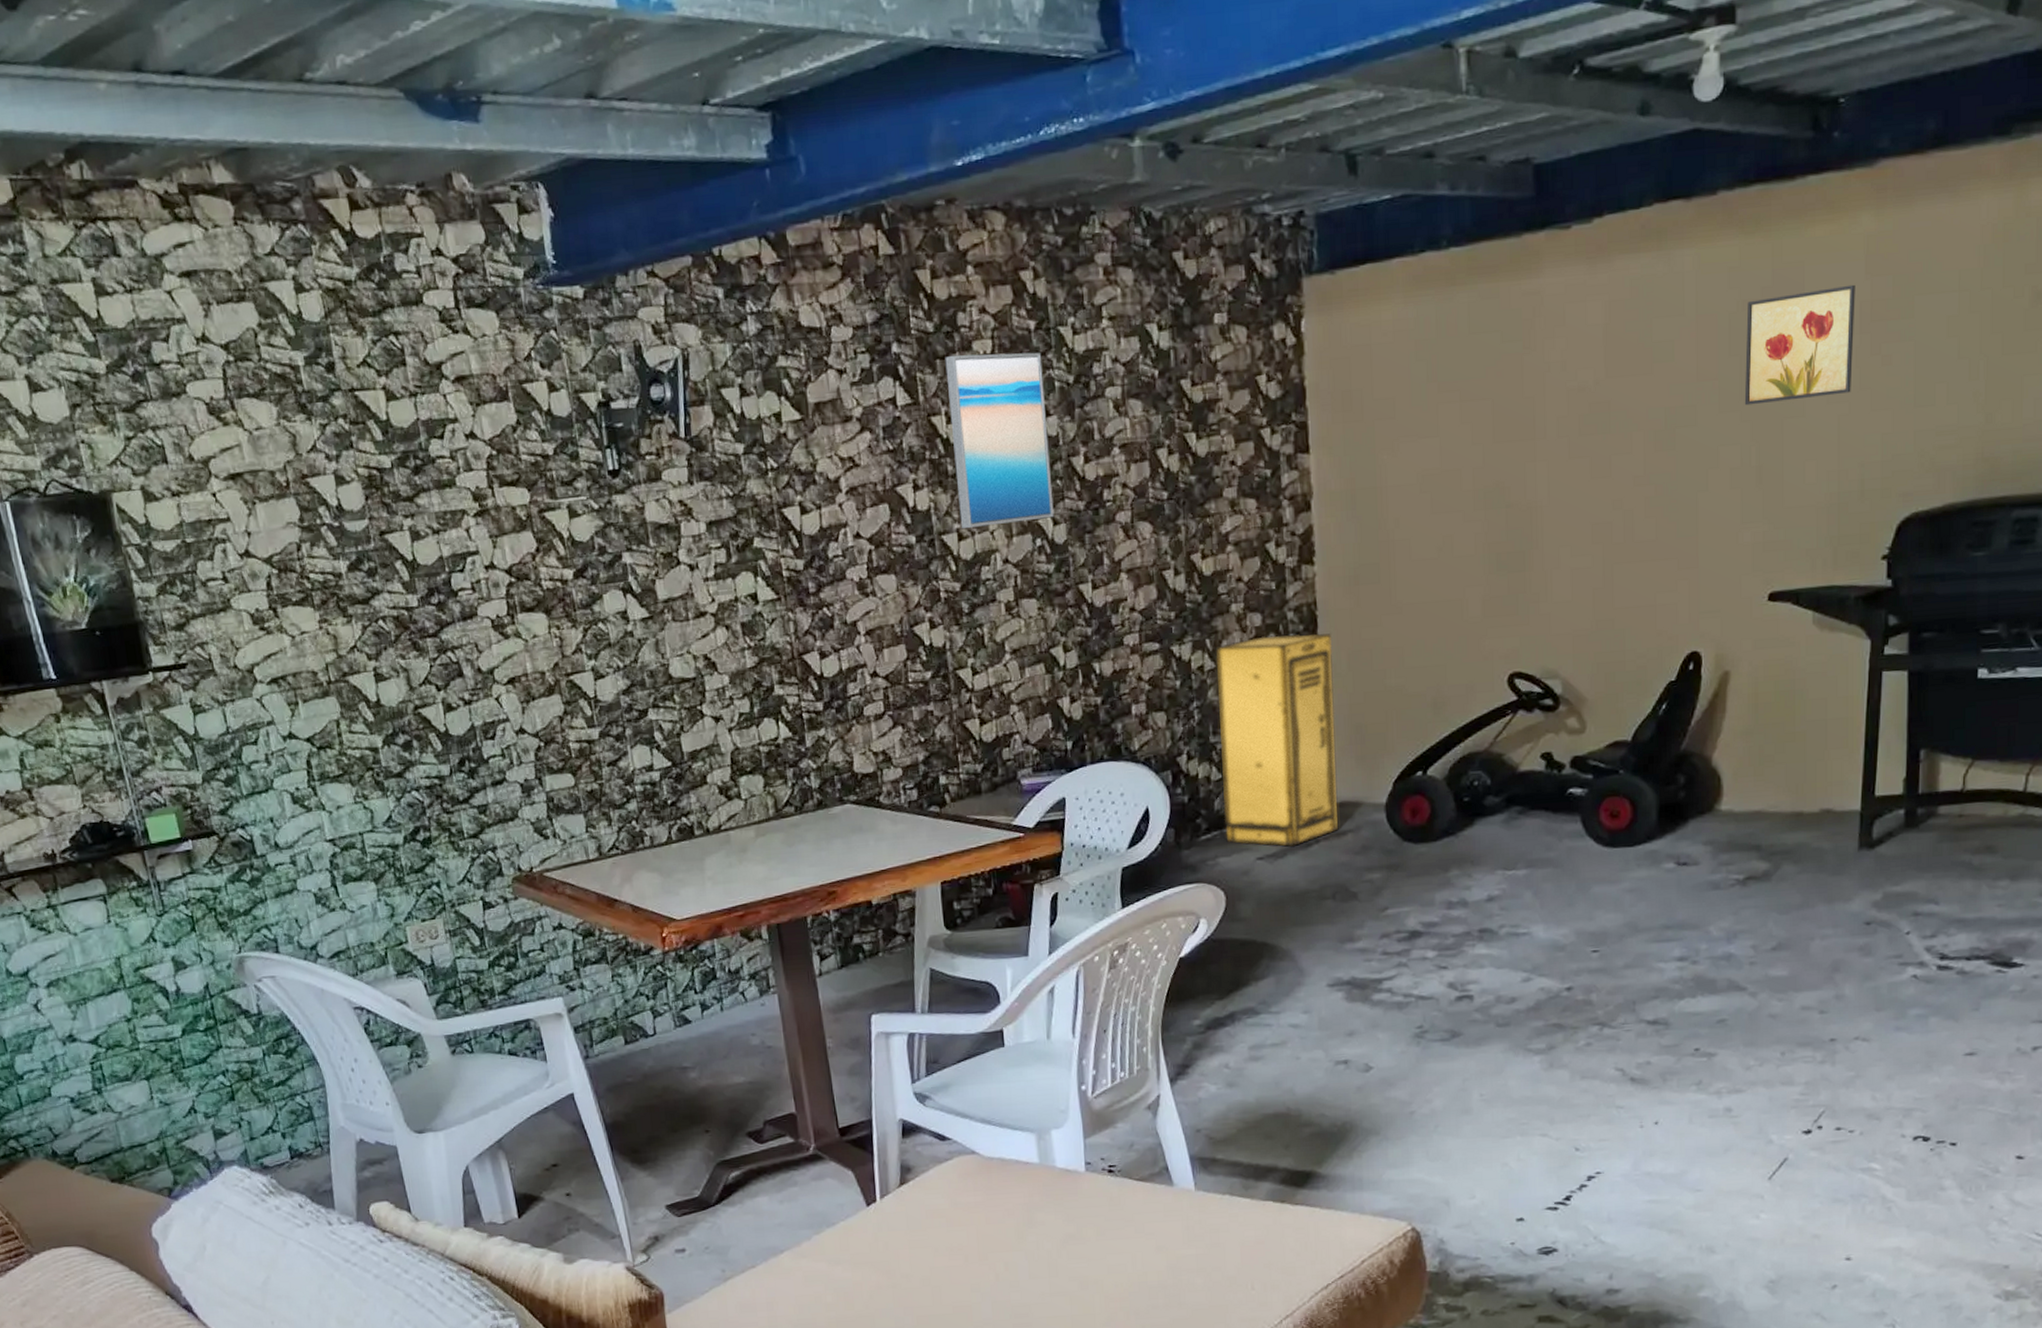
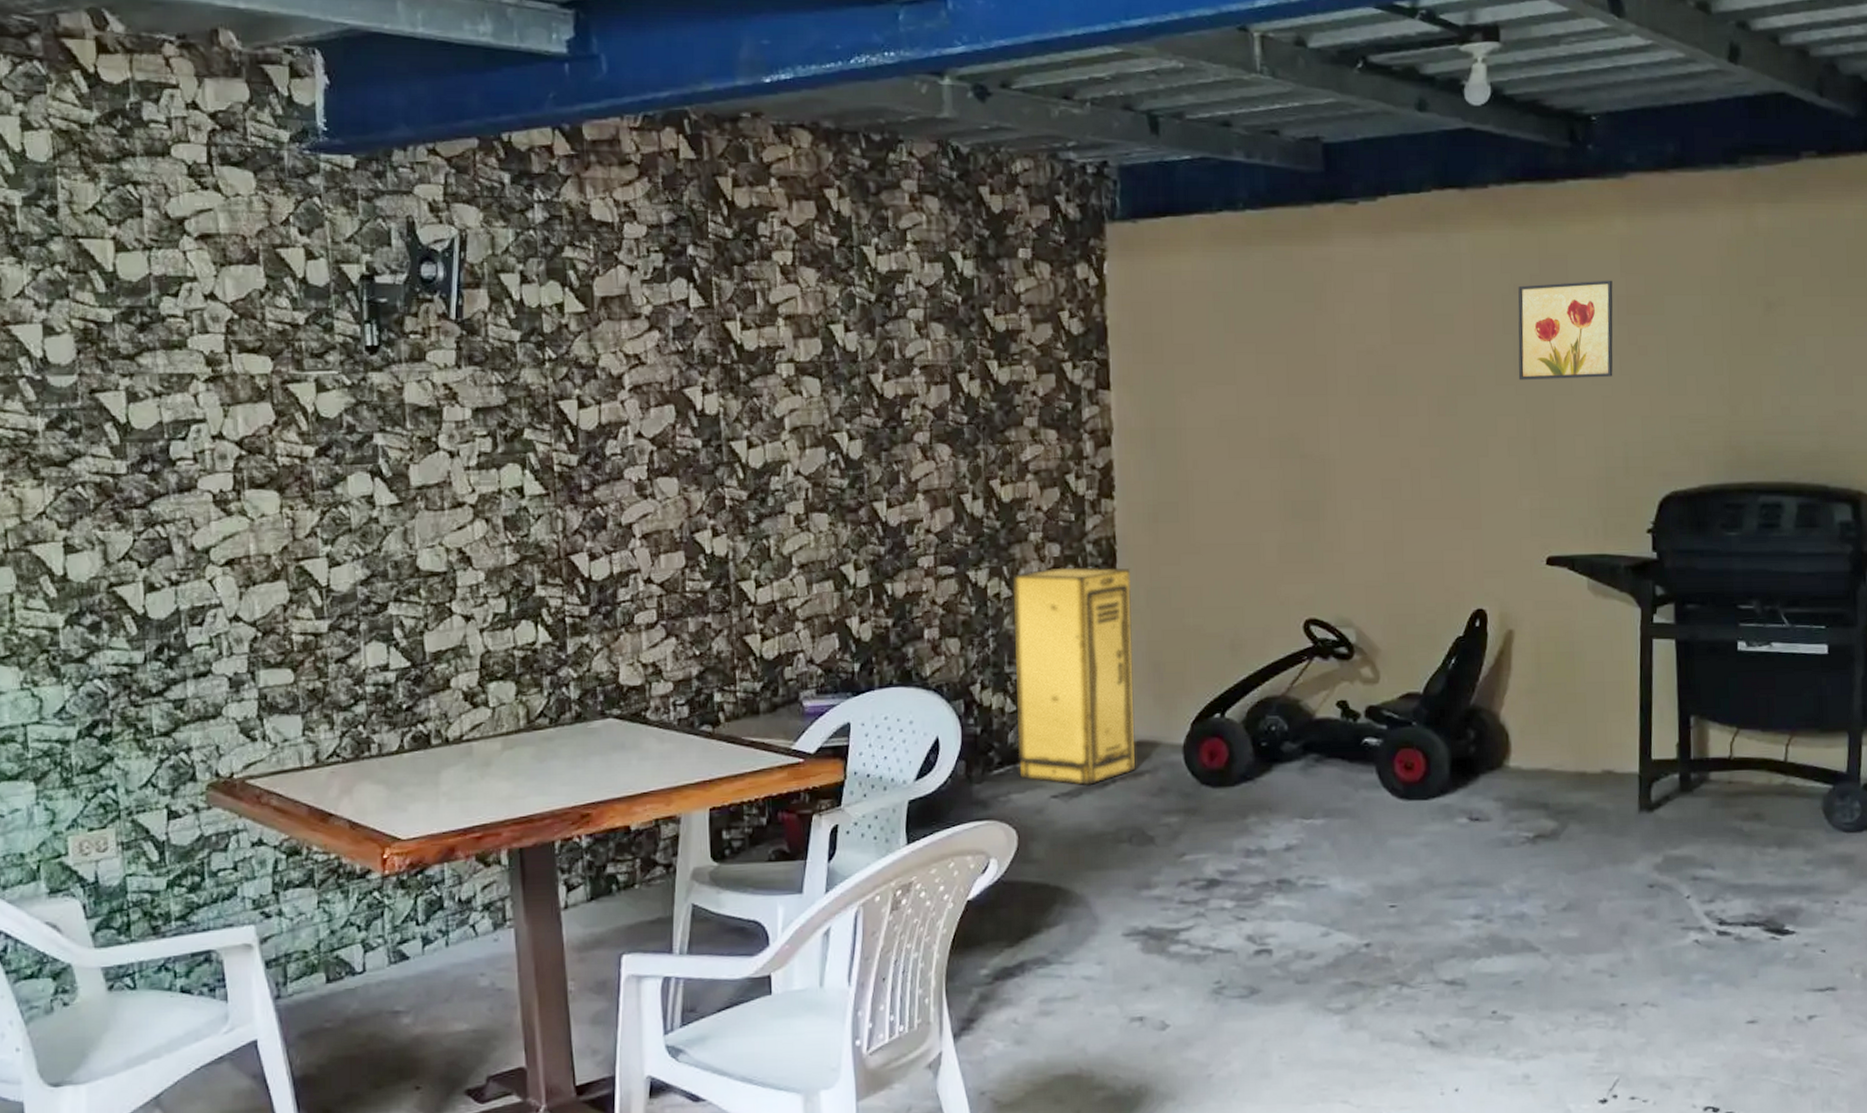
wall art: present [945,352,1054,528] -> none [743,263,850,436]

